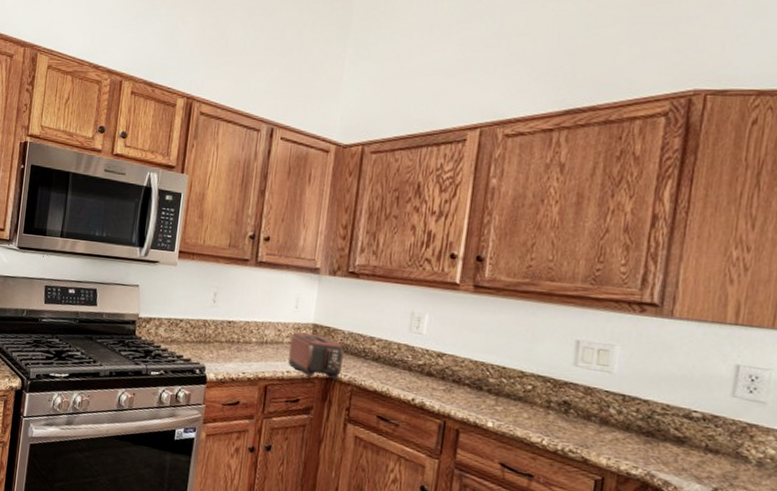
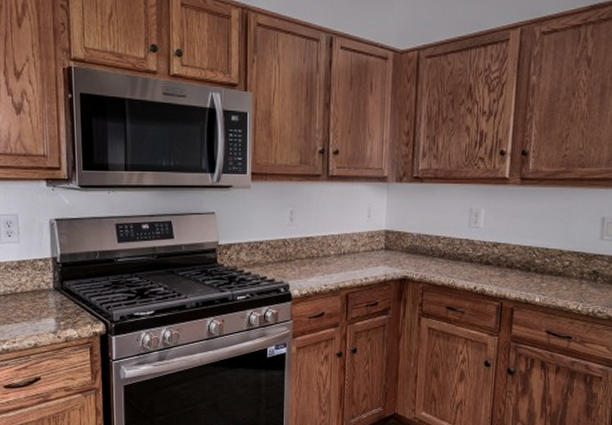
toaster: present [288,331,344,380] -> none [365,240,414,281]

